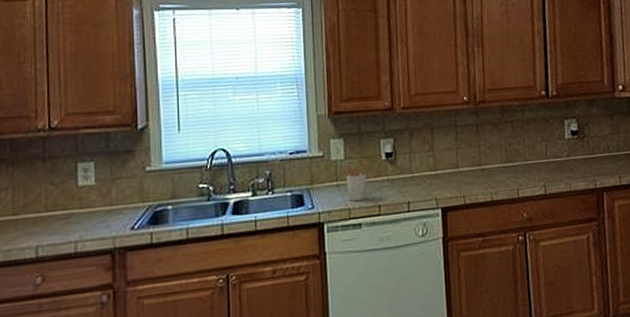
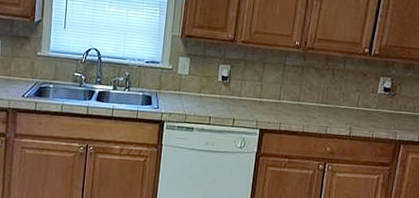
utensil holder: present [342,162,369,201] -> none [185,80,207,110]

